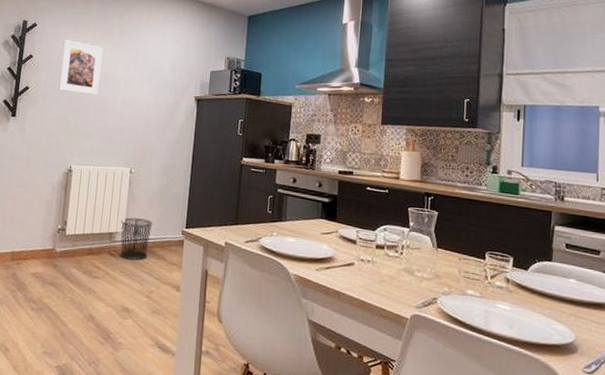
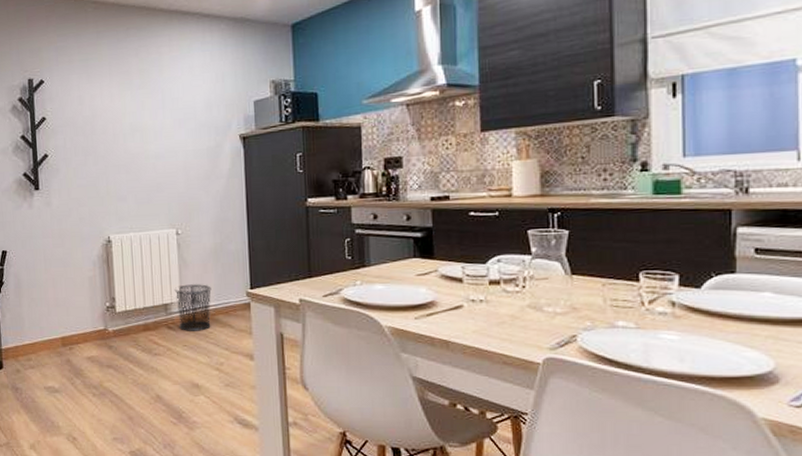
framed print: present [58,39,103,96] -> none [77,92,126,153]

